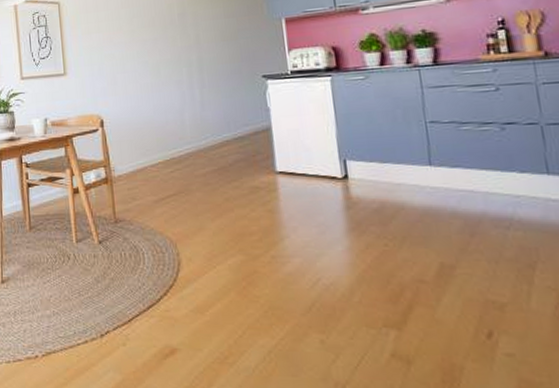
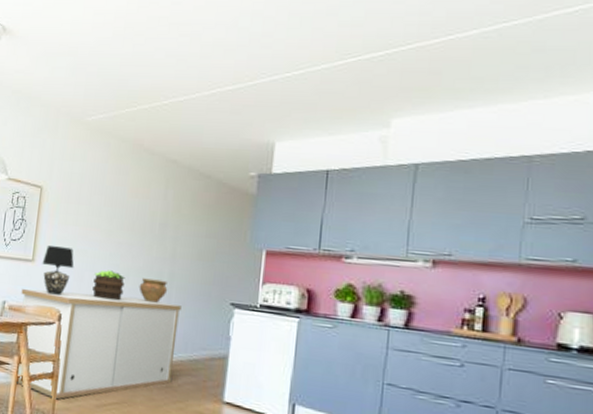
storage cabinet: none [60,87,223,203] -> present [15,288,181,400]
table lamp: none [74,55,106,104] -> present [42,245,74,296]
potted plant: none [126,68,158,98] -> present [92,270,125,301]
ceramic pot: none [171,67,200,91] -> present [138,278,168,303]

